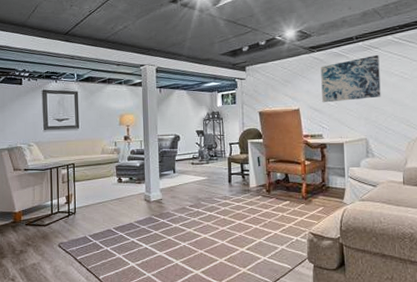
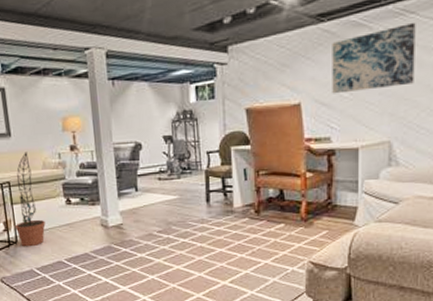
decorative plant: none [75,140,100,217] -> present [14,151,46,247]

